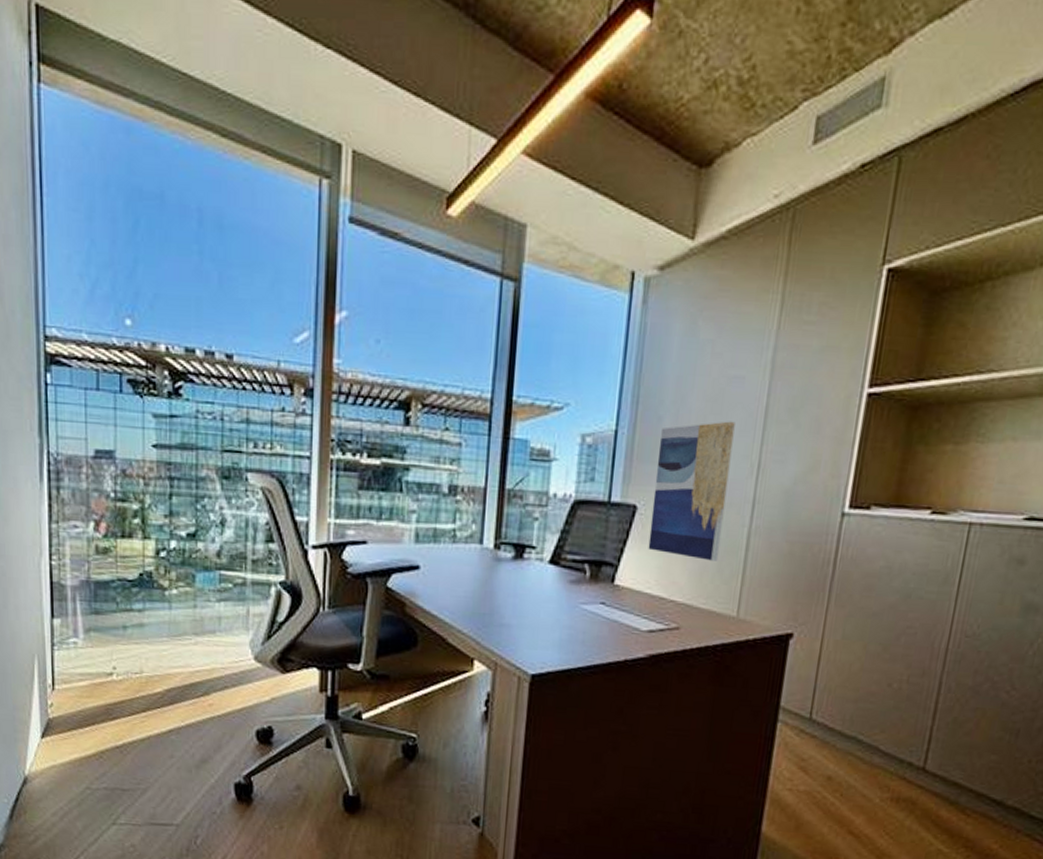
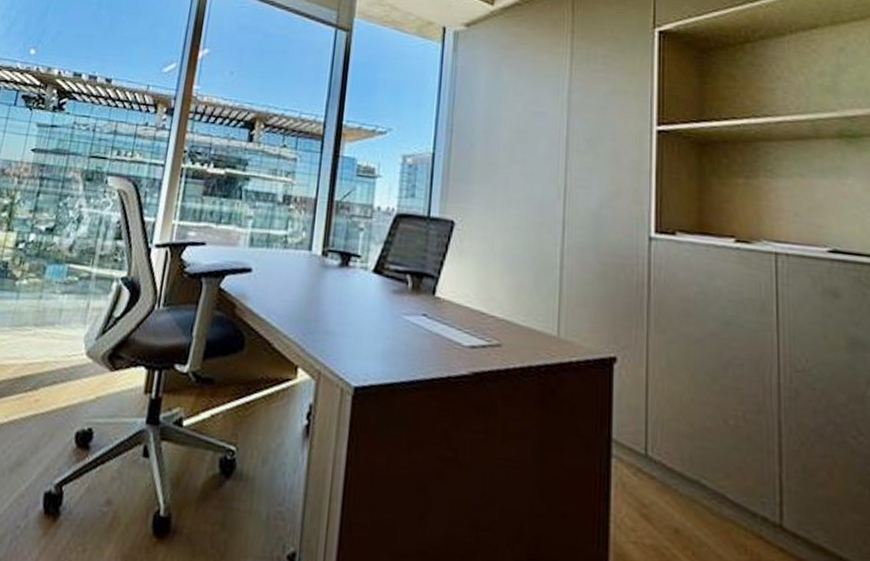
wall art: present [648,421,735,561] -> none [466,149,540,279]

